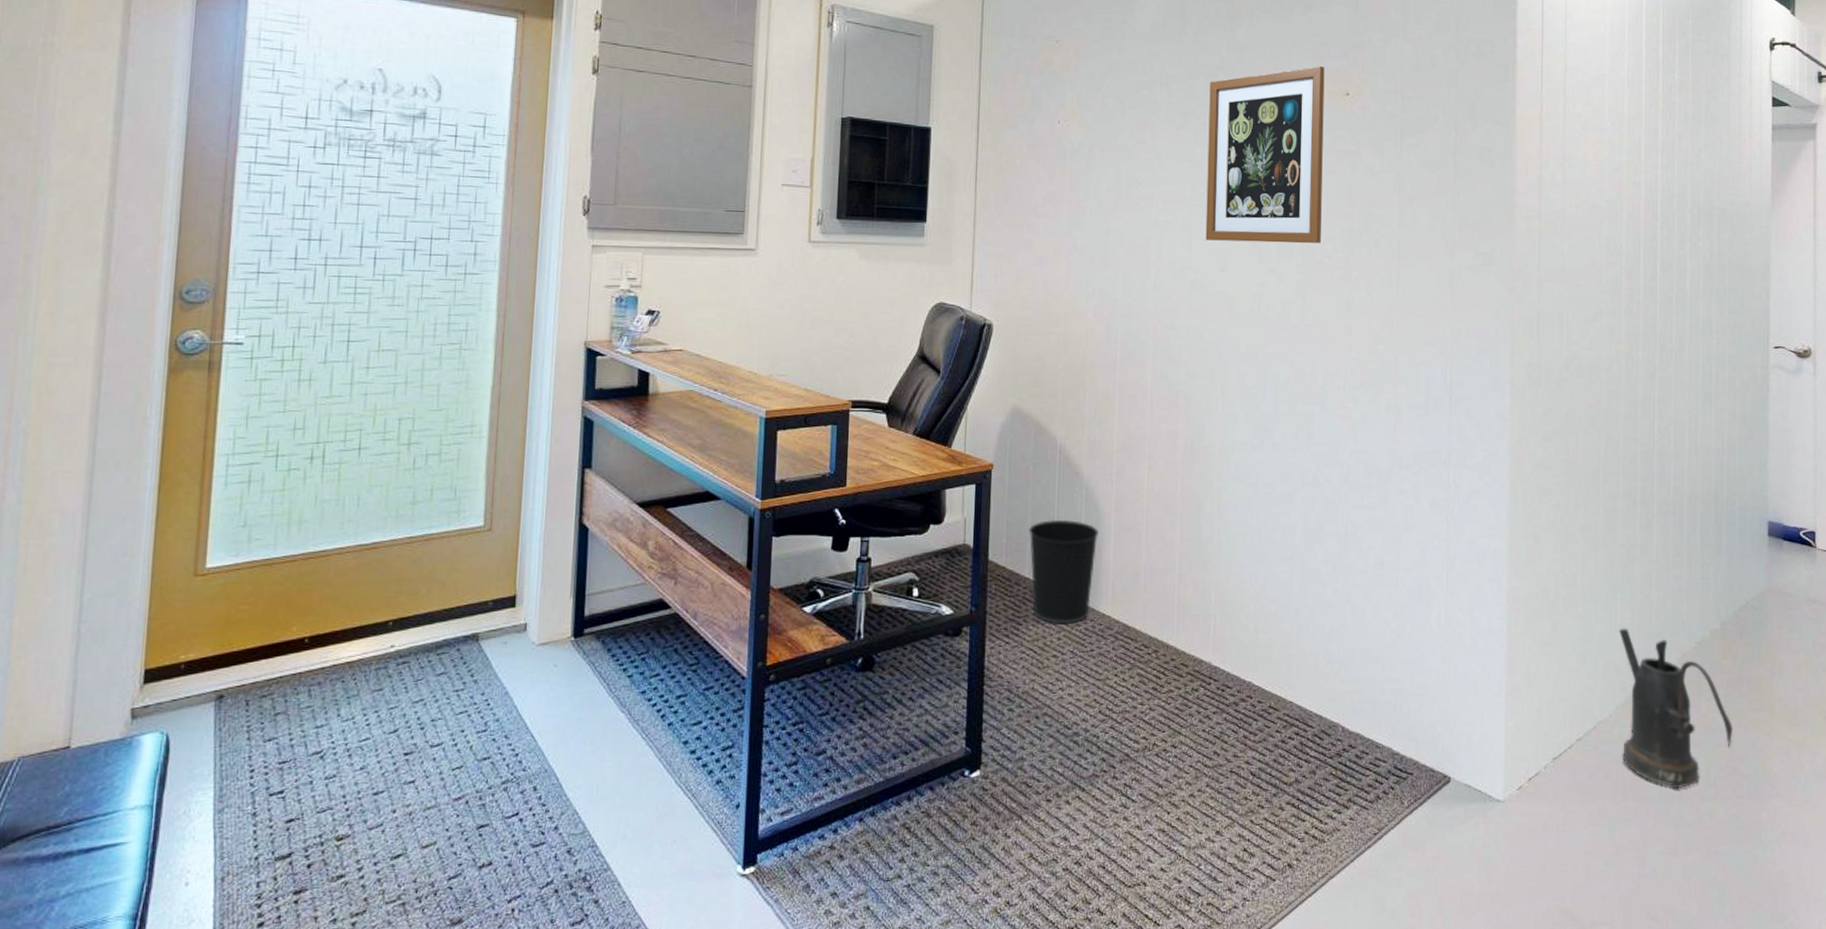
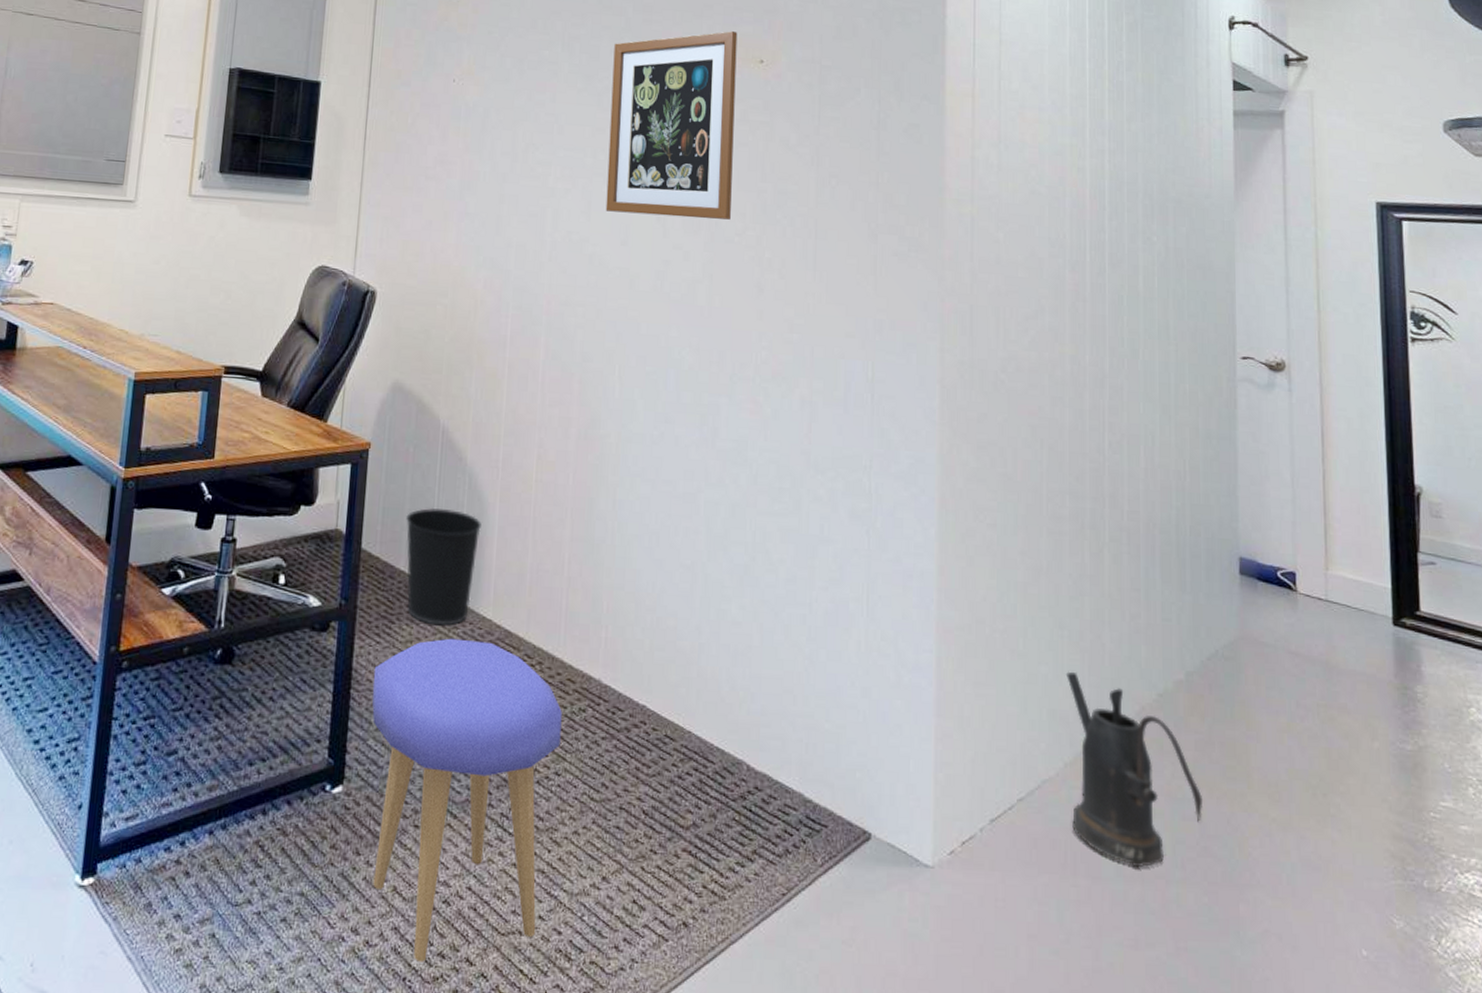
stool: none [1003,635,1177,916] -> present [371,638,562,962]

